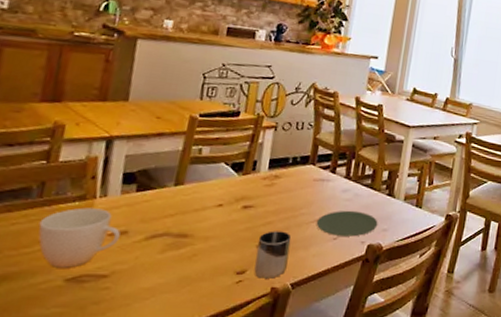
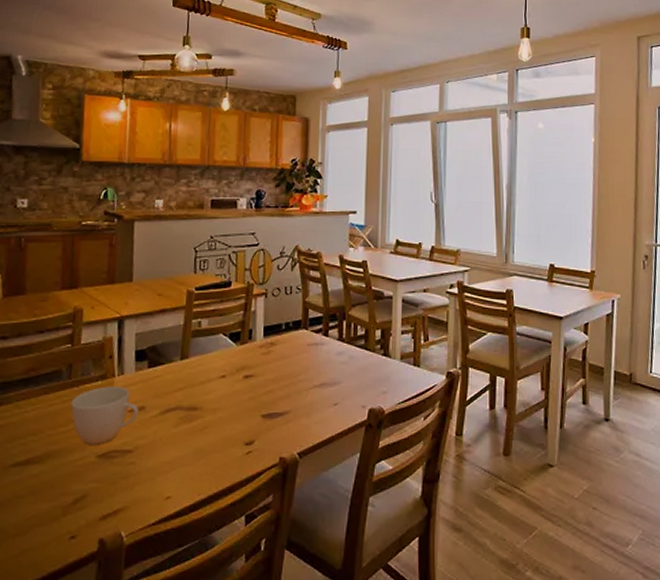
cup: present [254,231,292,279] -> none [261,399,293,448]
plate: present [316,210,378,237] -> none [315,374,377,401]

